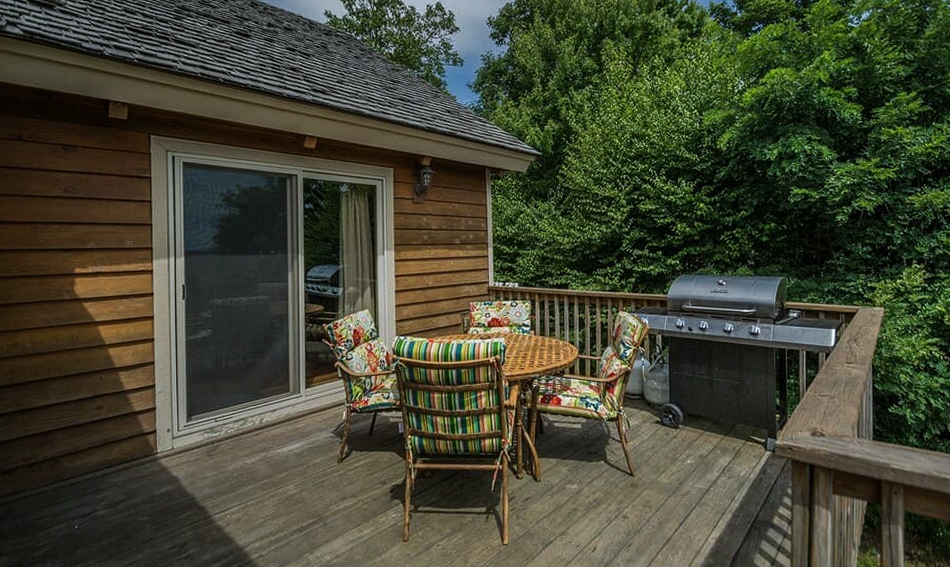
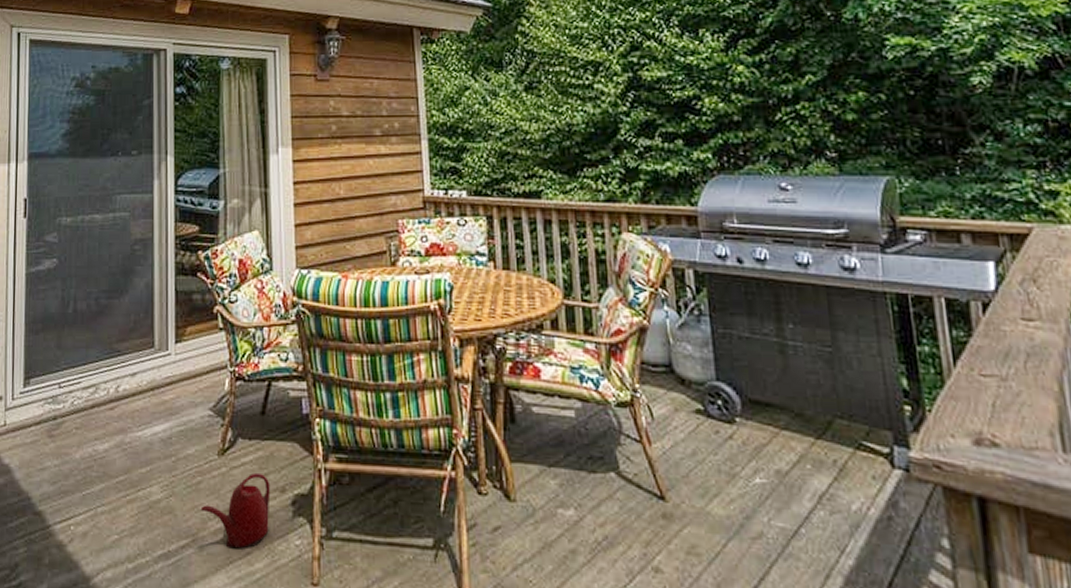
watering can: none [325,472,375,522] -> present [200,472,271,549]

